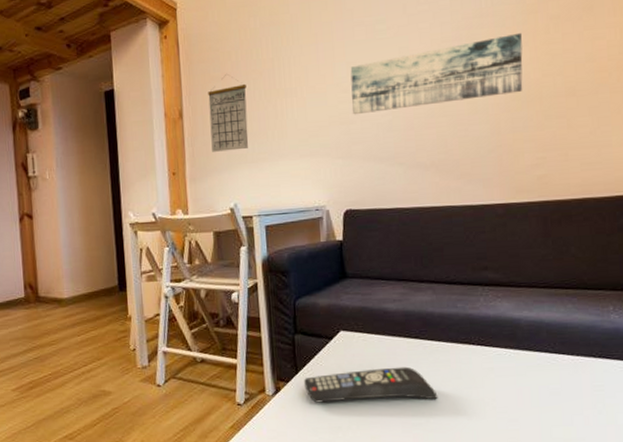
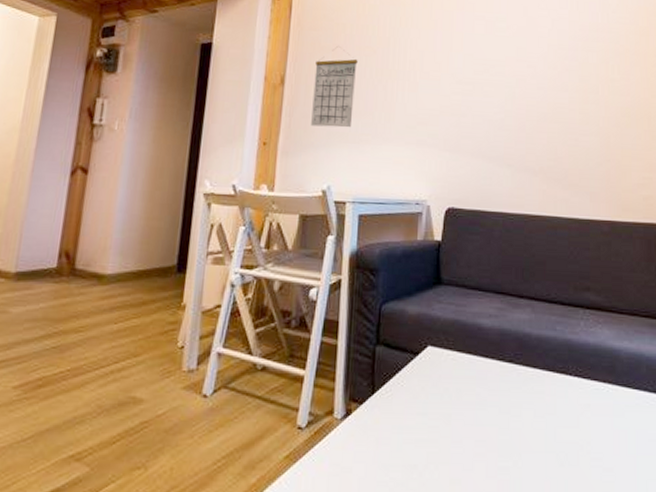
remote control: present [304,366,438,403] -> none [380,395,529,439]
wall art: present [350,32,523,115] -> none [464,52,634,110]

